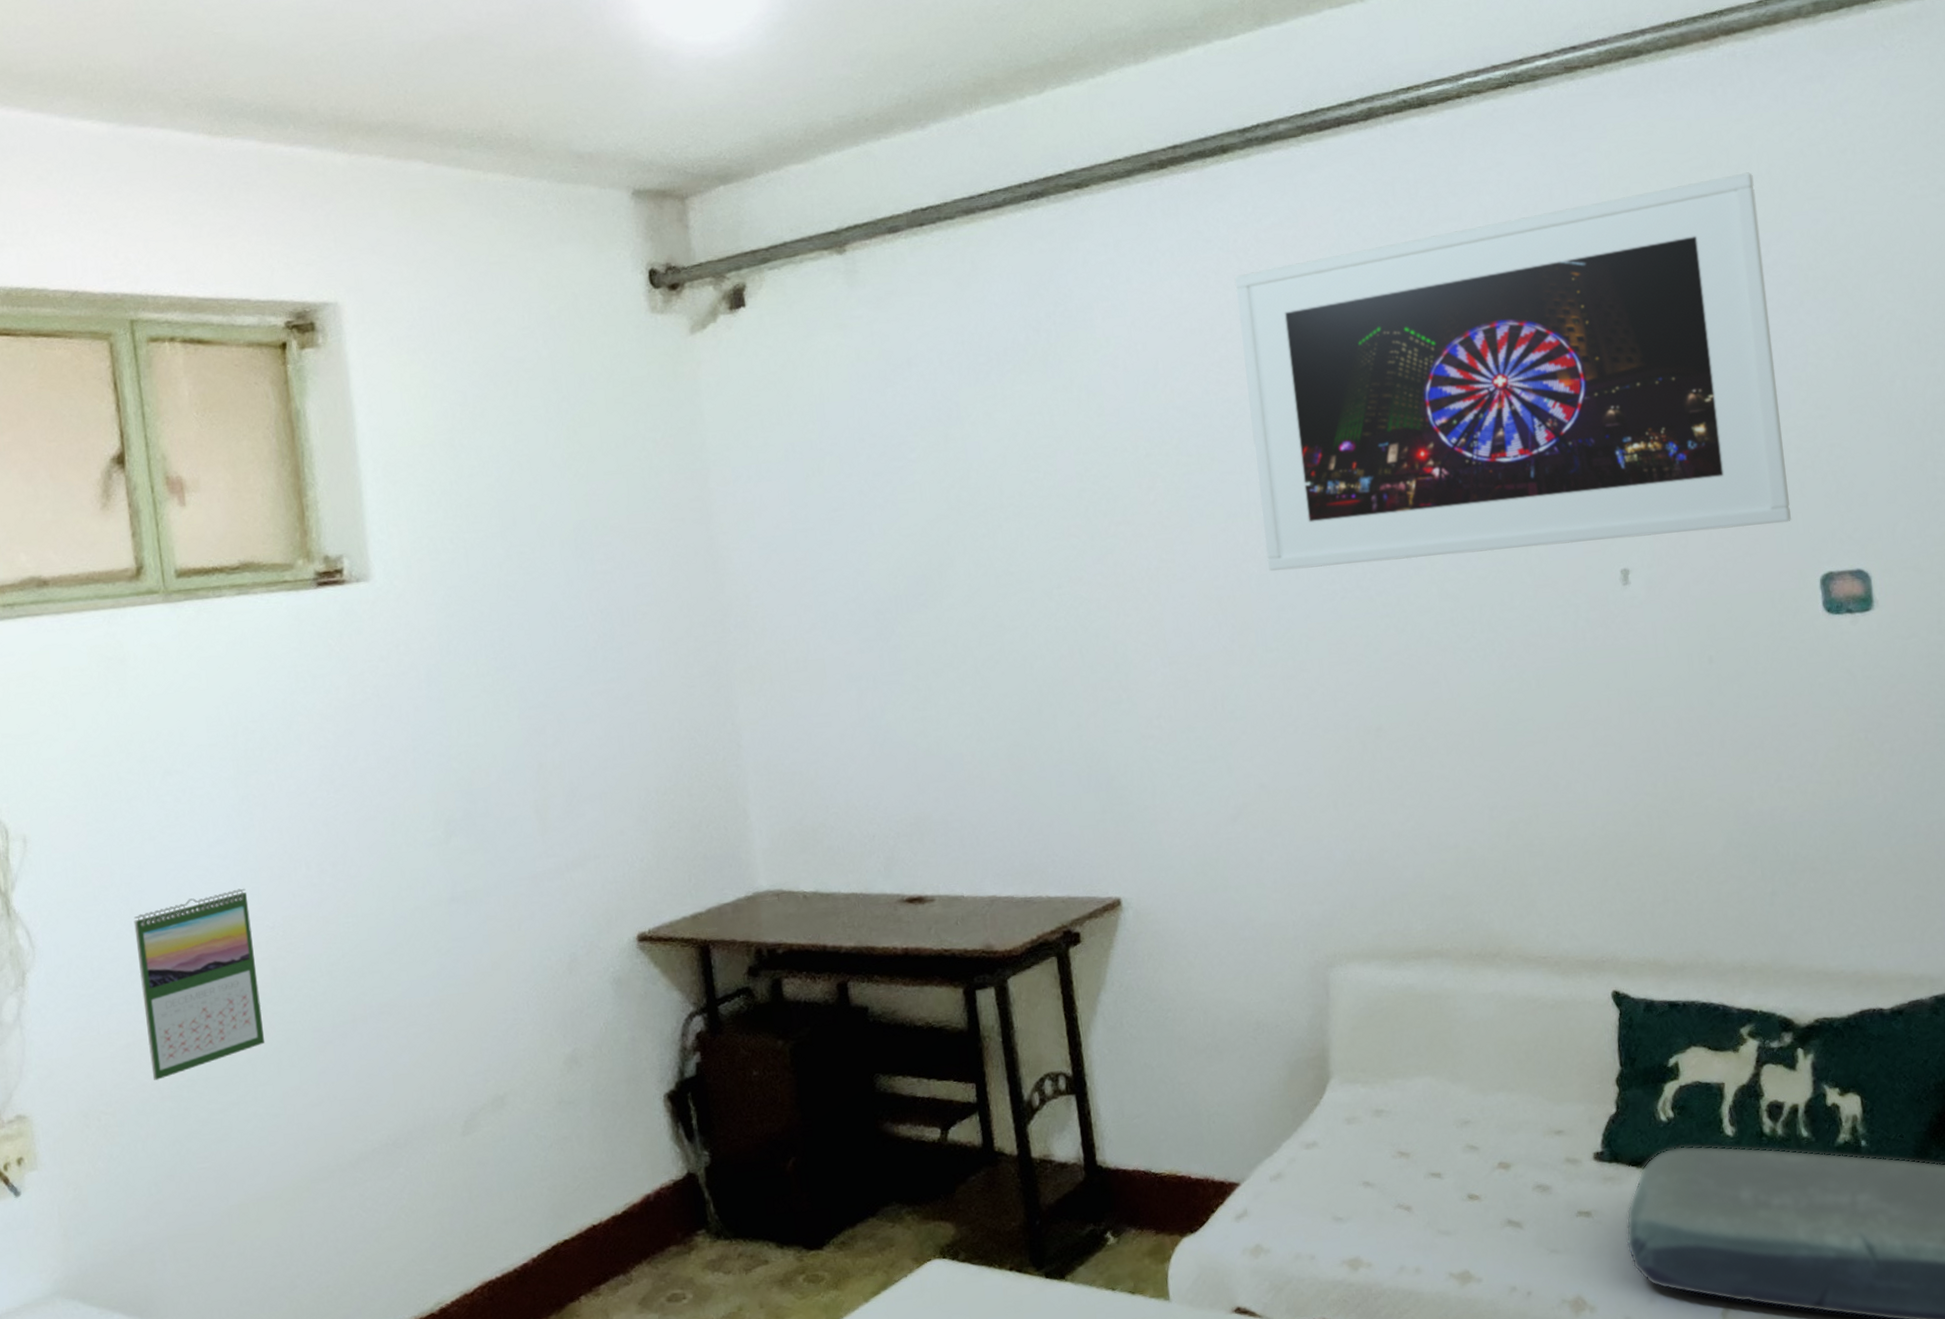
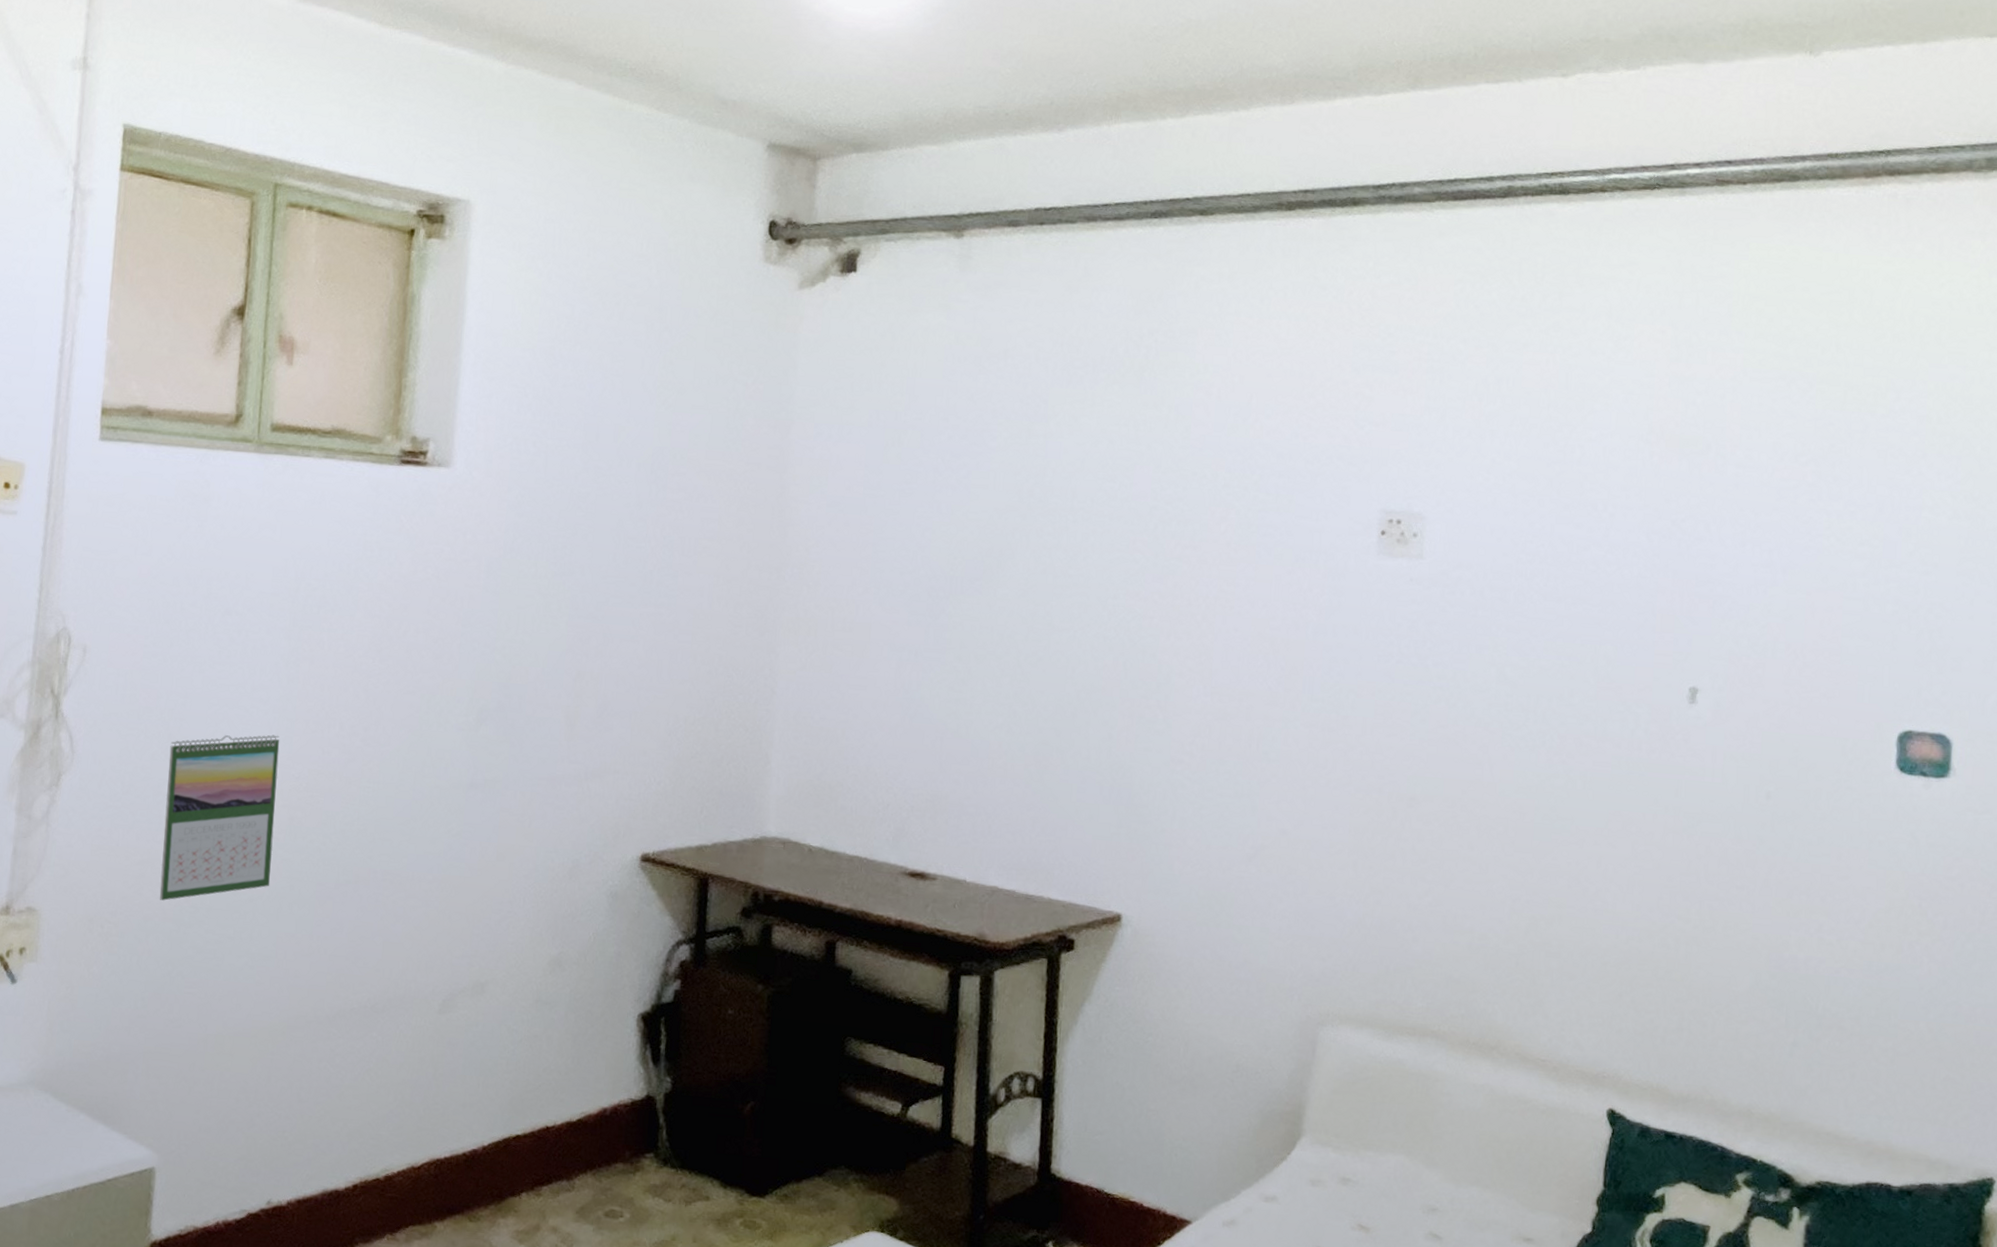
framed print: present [1234,172,1792,571] -> none [1327,315,1895,673]

